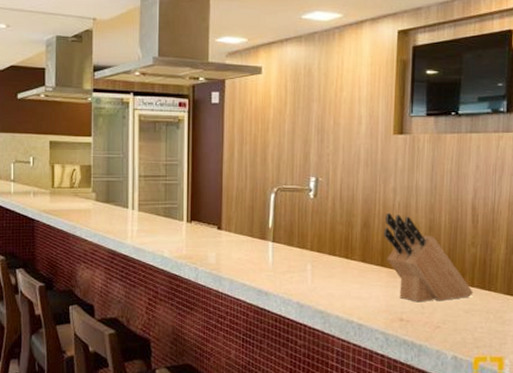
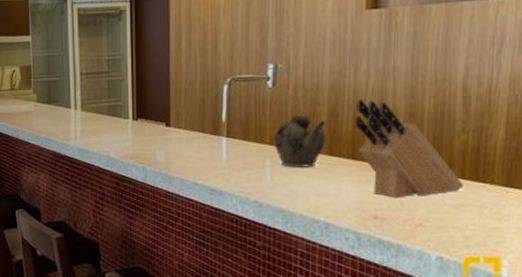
teapot: none [314,224,360,272] -> present [273,114,327,168]

